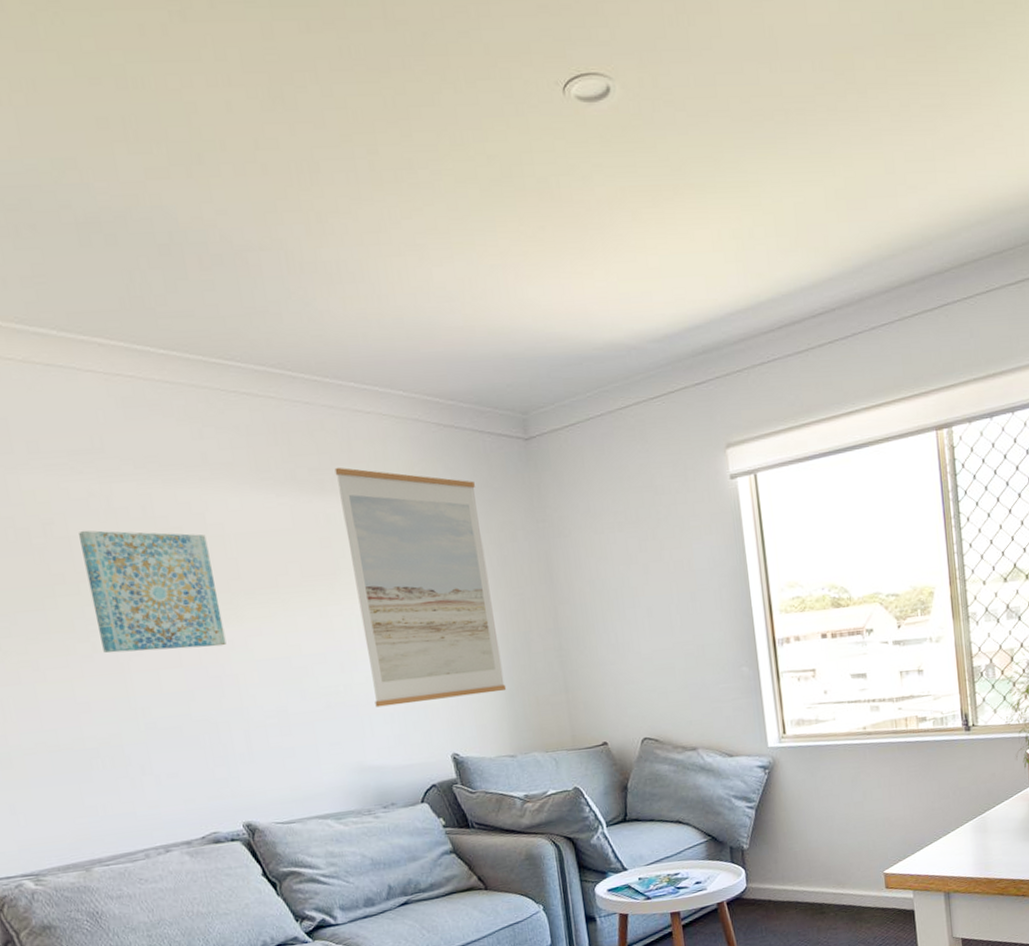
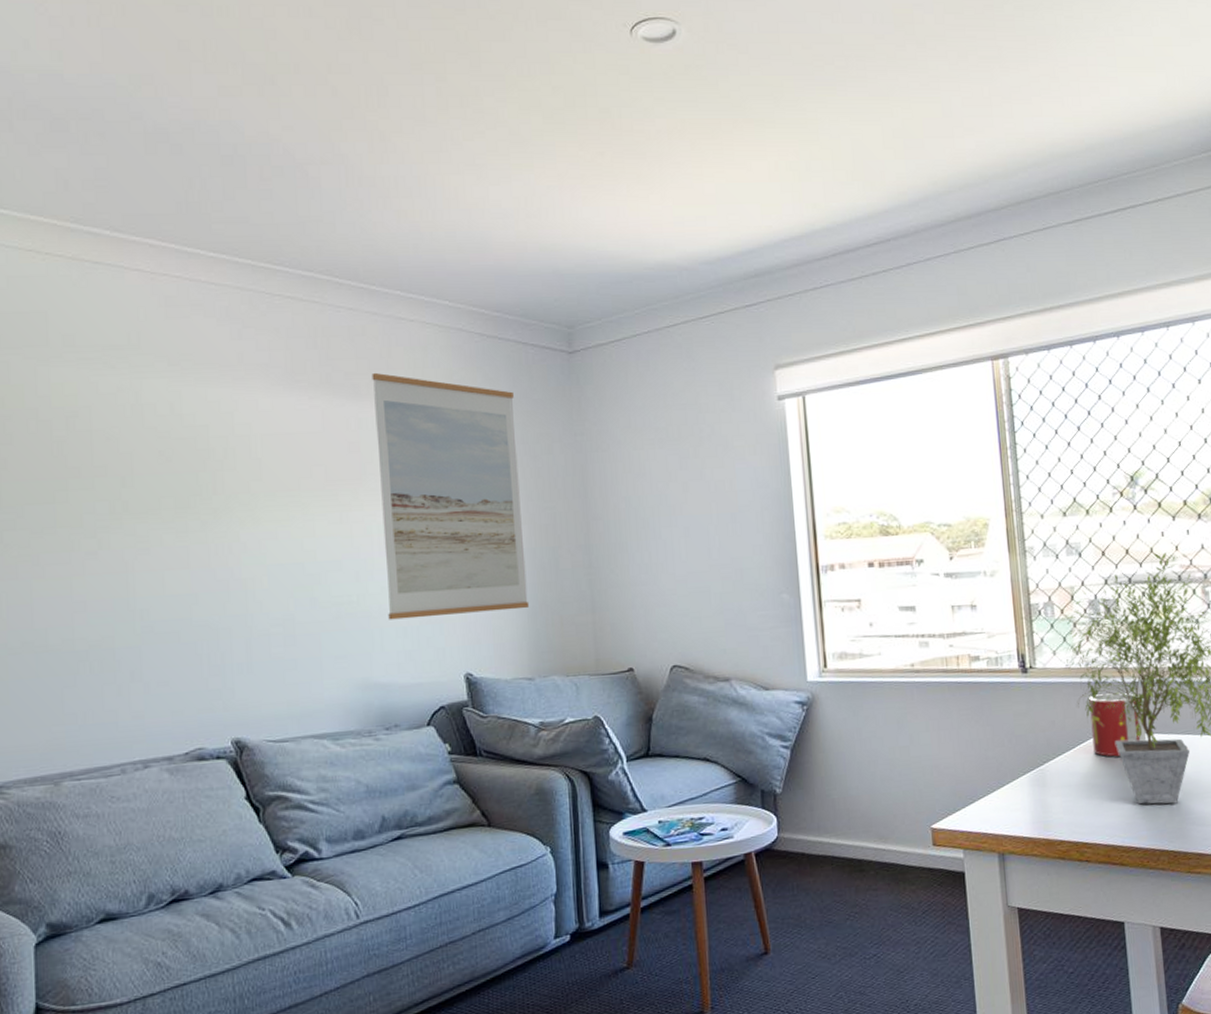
wall art: present [79,530,227,654] -> none [102,424,239,551]

